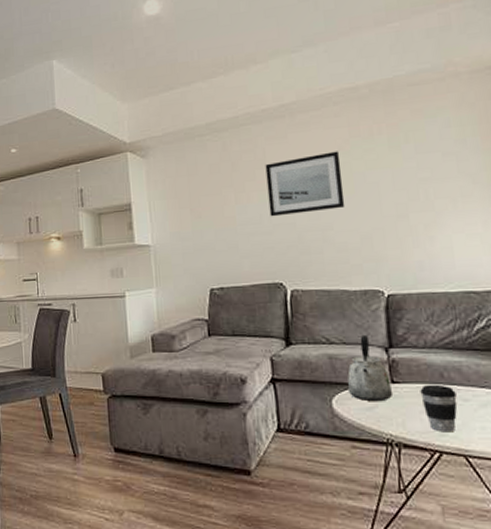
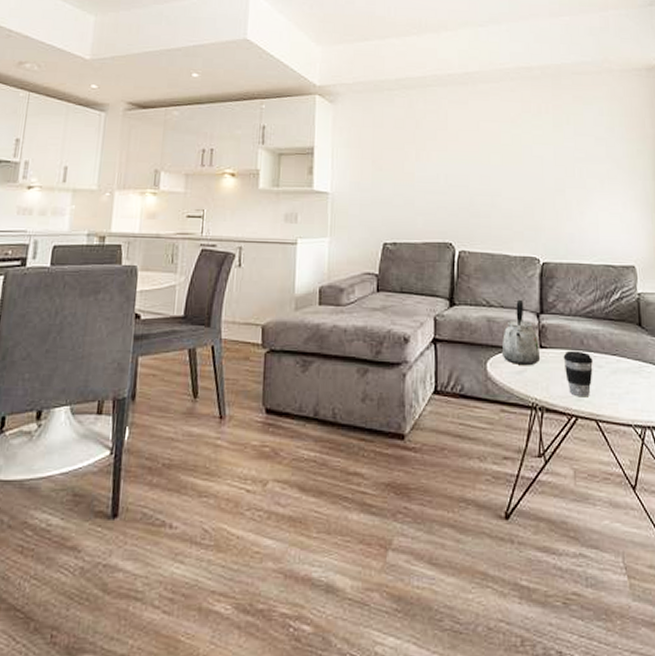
wall art: present [265,151,345,217] -> none [446,123,513,178]

